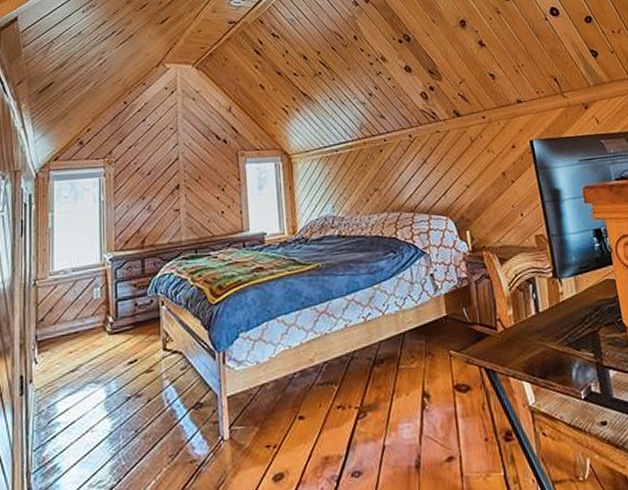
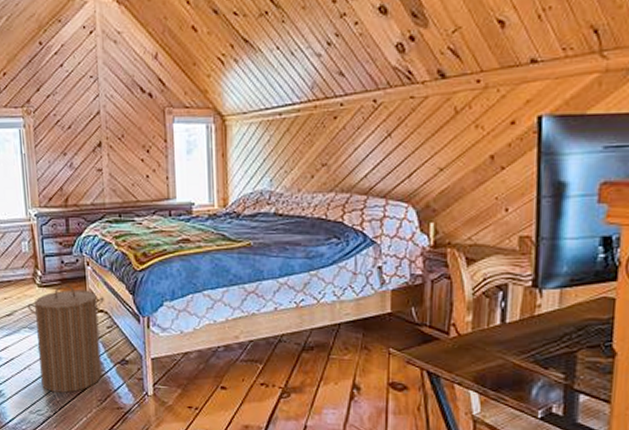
laundry hamper: none [95,327,178,456] -> present [27,284,104,393]

